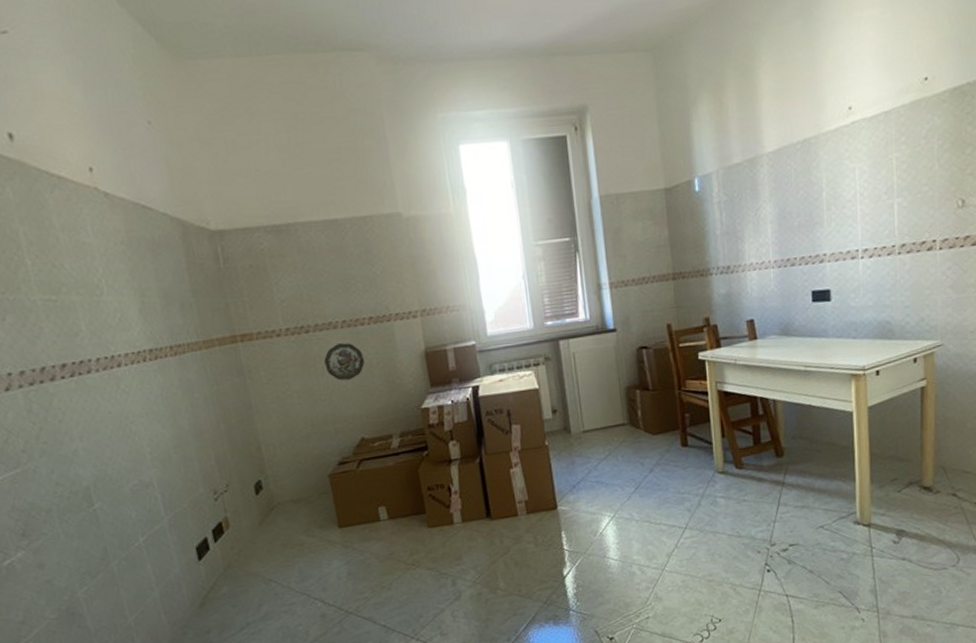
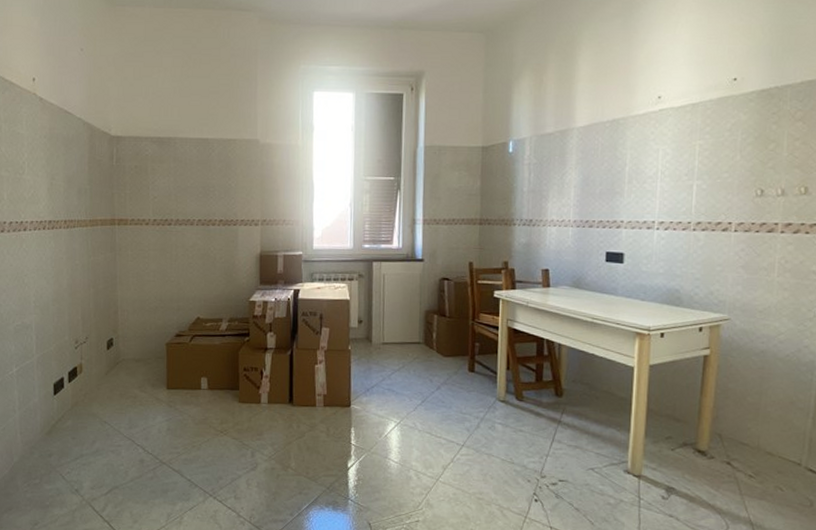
decorative plate: present [324,342,364,381] -> none [179,237,210,268]

